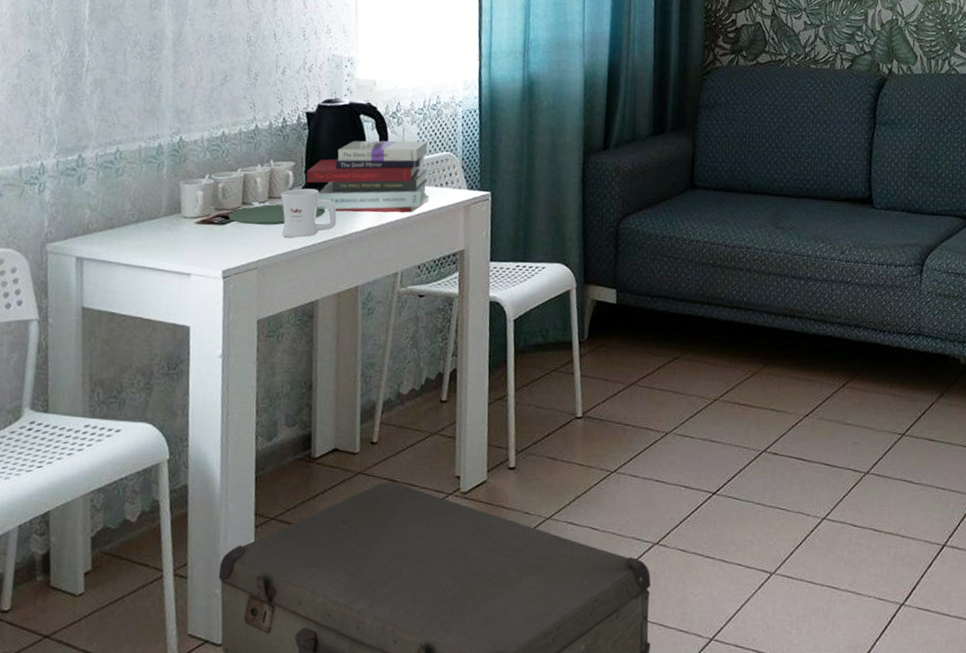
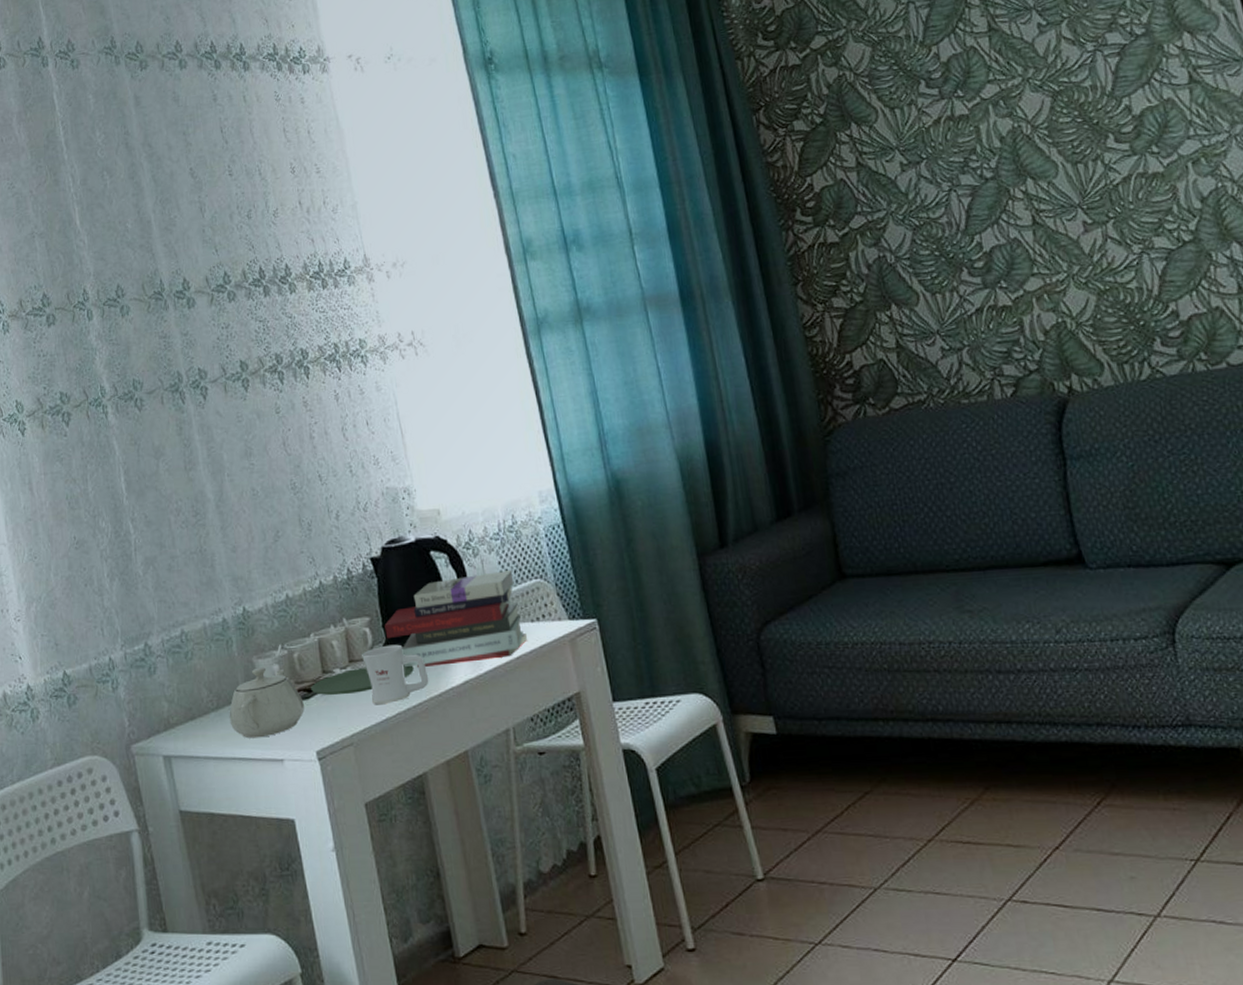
teapot: none [146,191,220,253] -> present [229,667,304,739]

